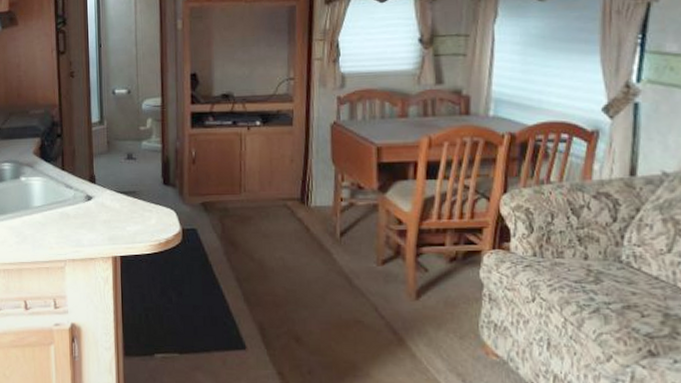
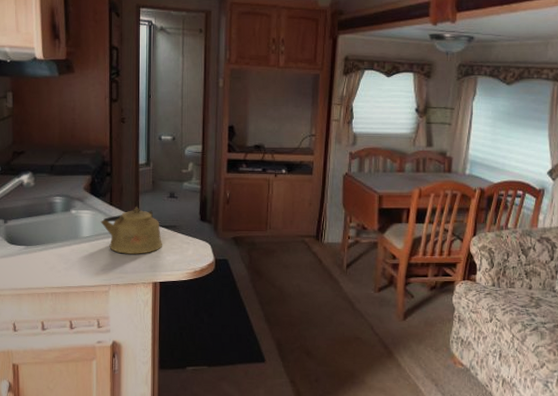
kettle: none [52,171,121,225] -> present [100,207,162,254]

